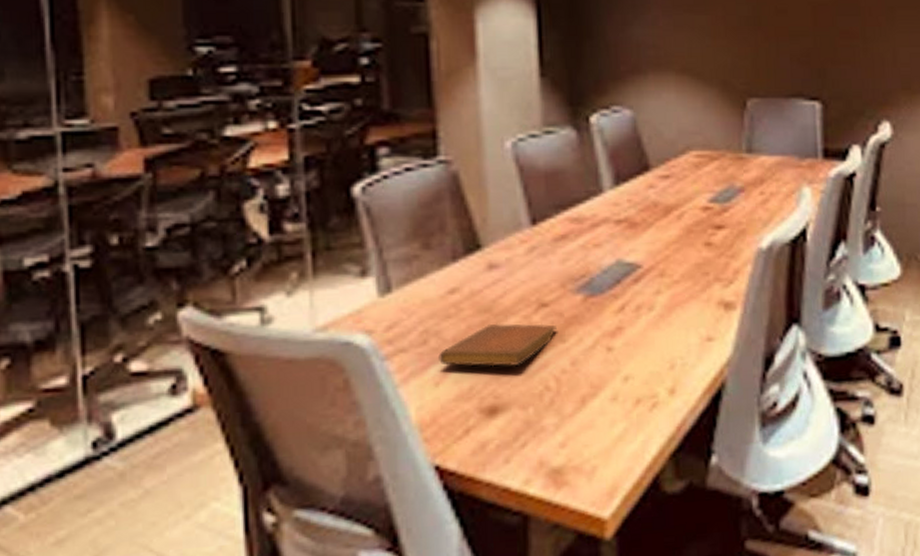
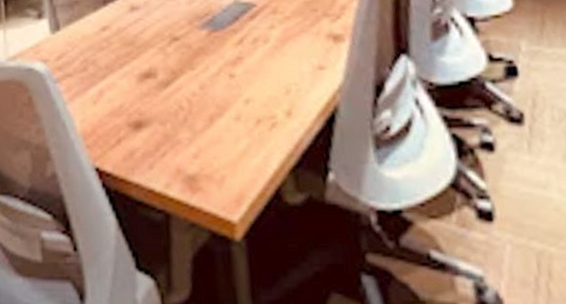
notebook: present [439,323,557,367] -> none [95,54,187,90]

